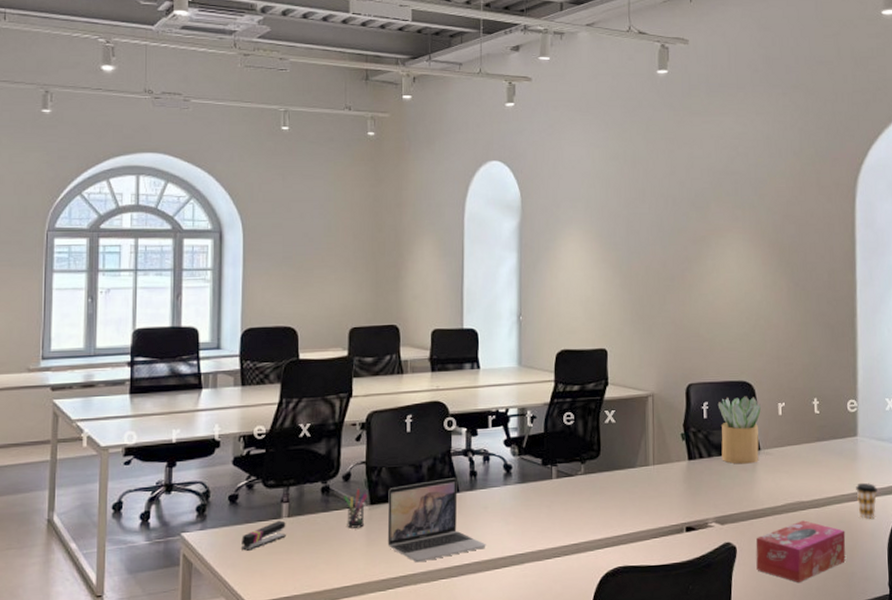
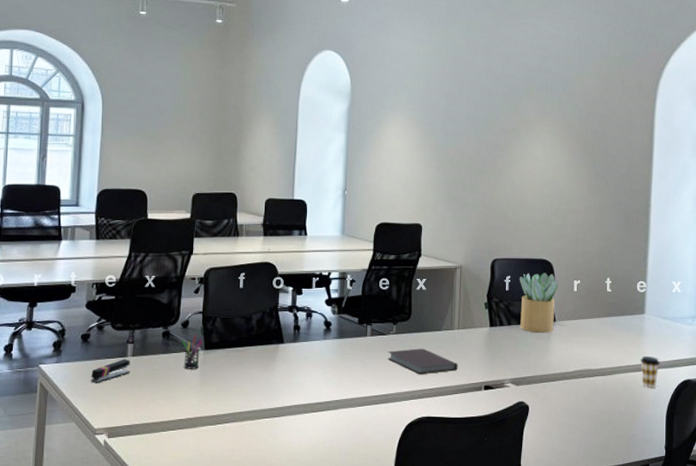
laptop: present [387,478,486,563] -> none [218,331,306,403]
notebook: none [576,488,656,519] -> present [387,348,458,375]
tissue box: present [755,520,846,582] -> none [546,386,628,440]

